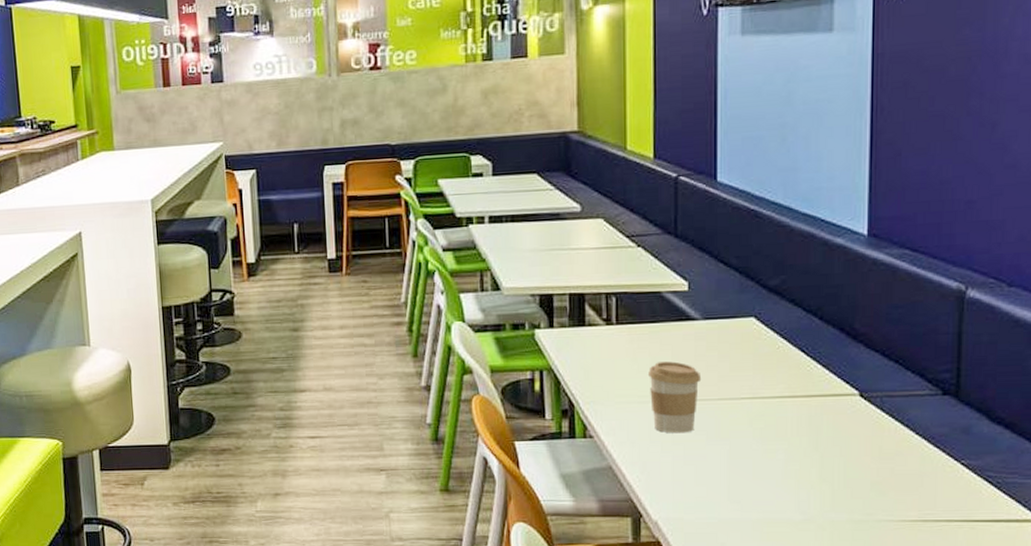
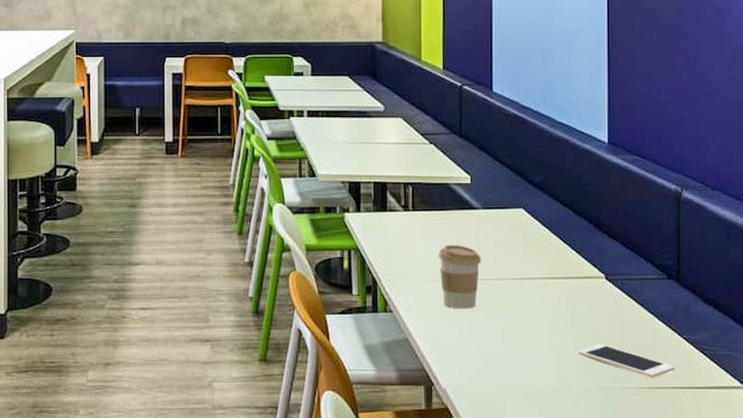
cell phone: none [823,470,949,509] -> present [579,343,675,378]

